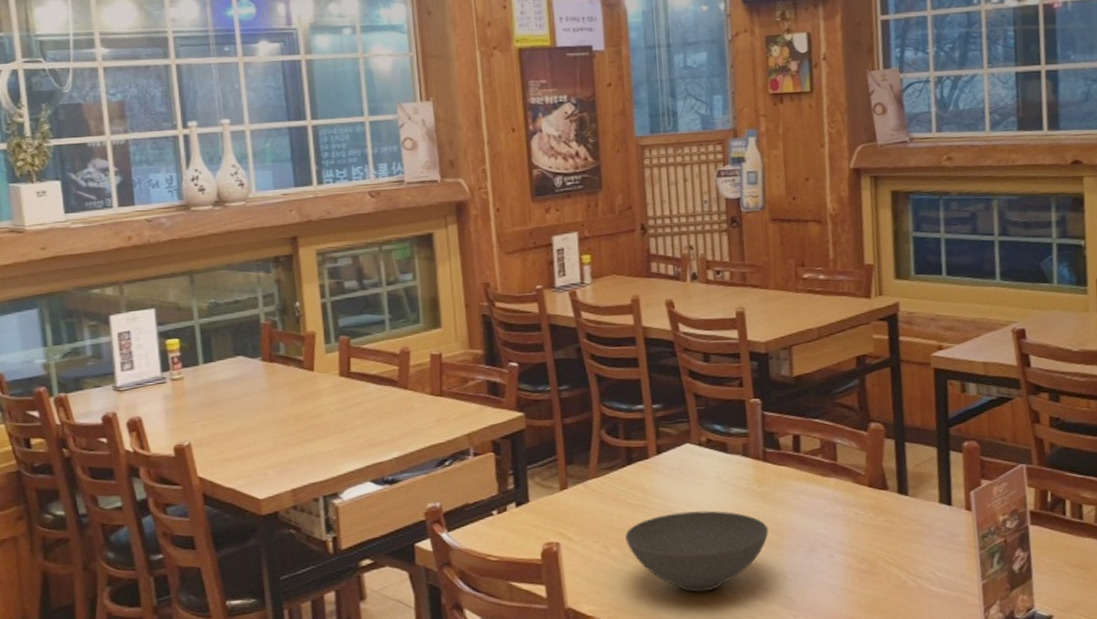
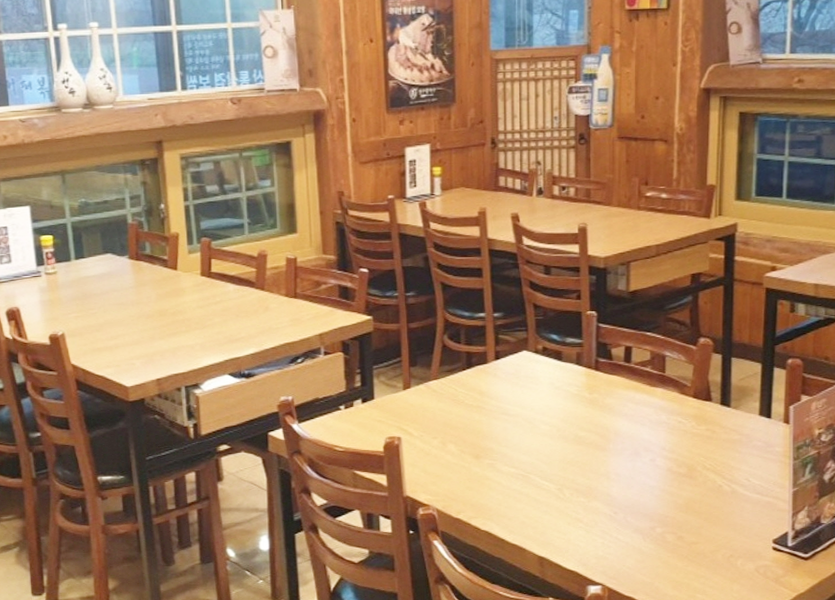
bowl: present [625,510,769,593] -> none [462,413,596,487]

